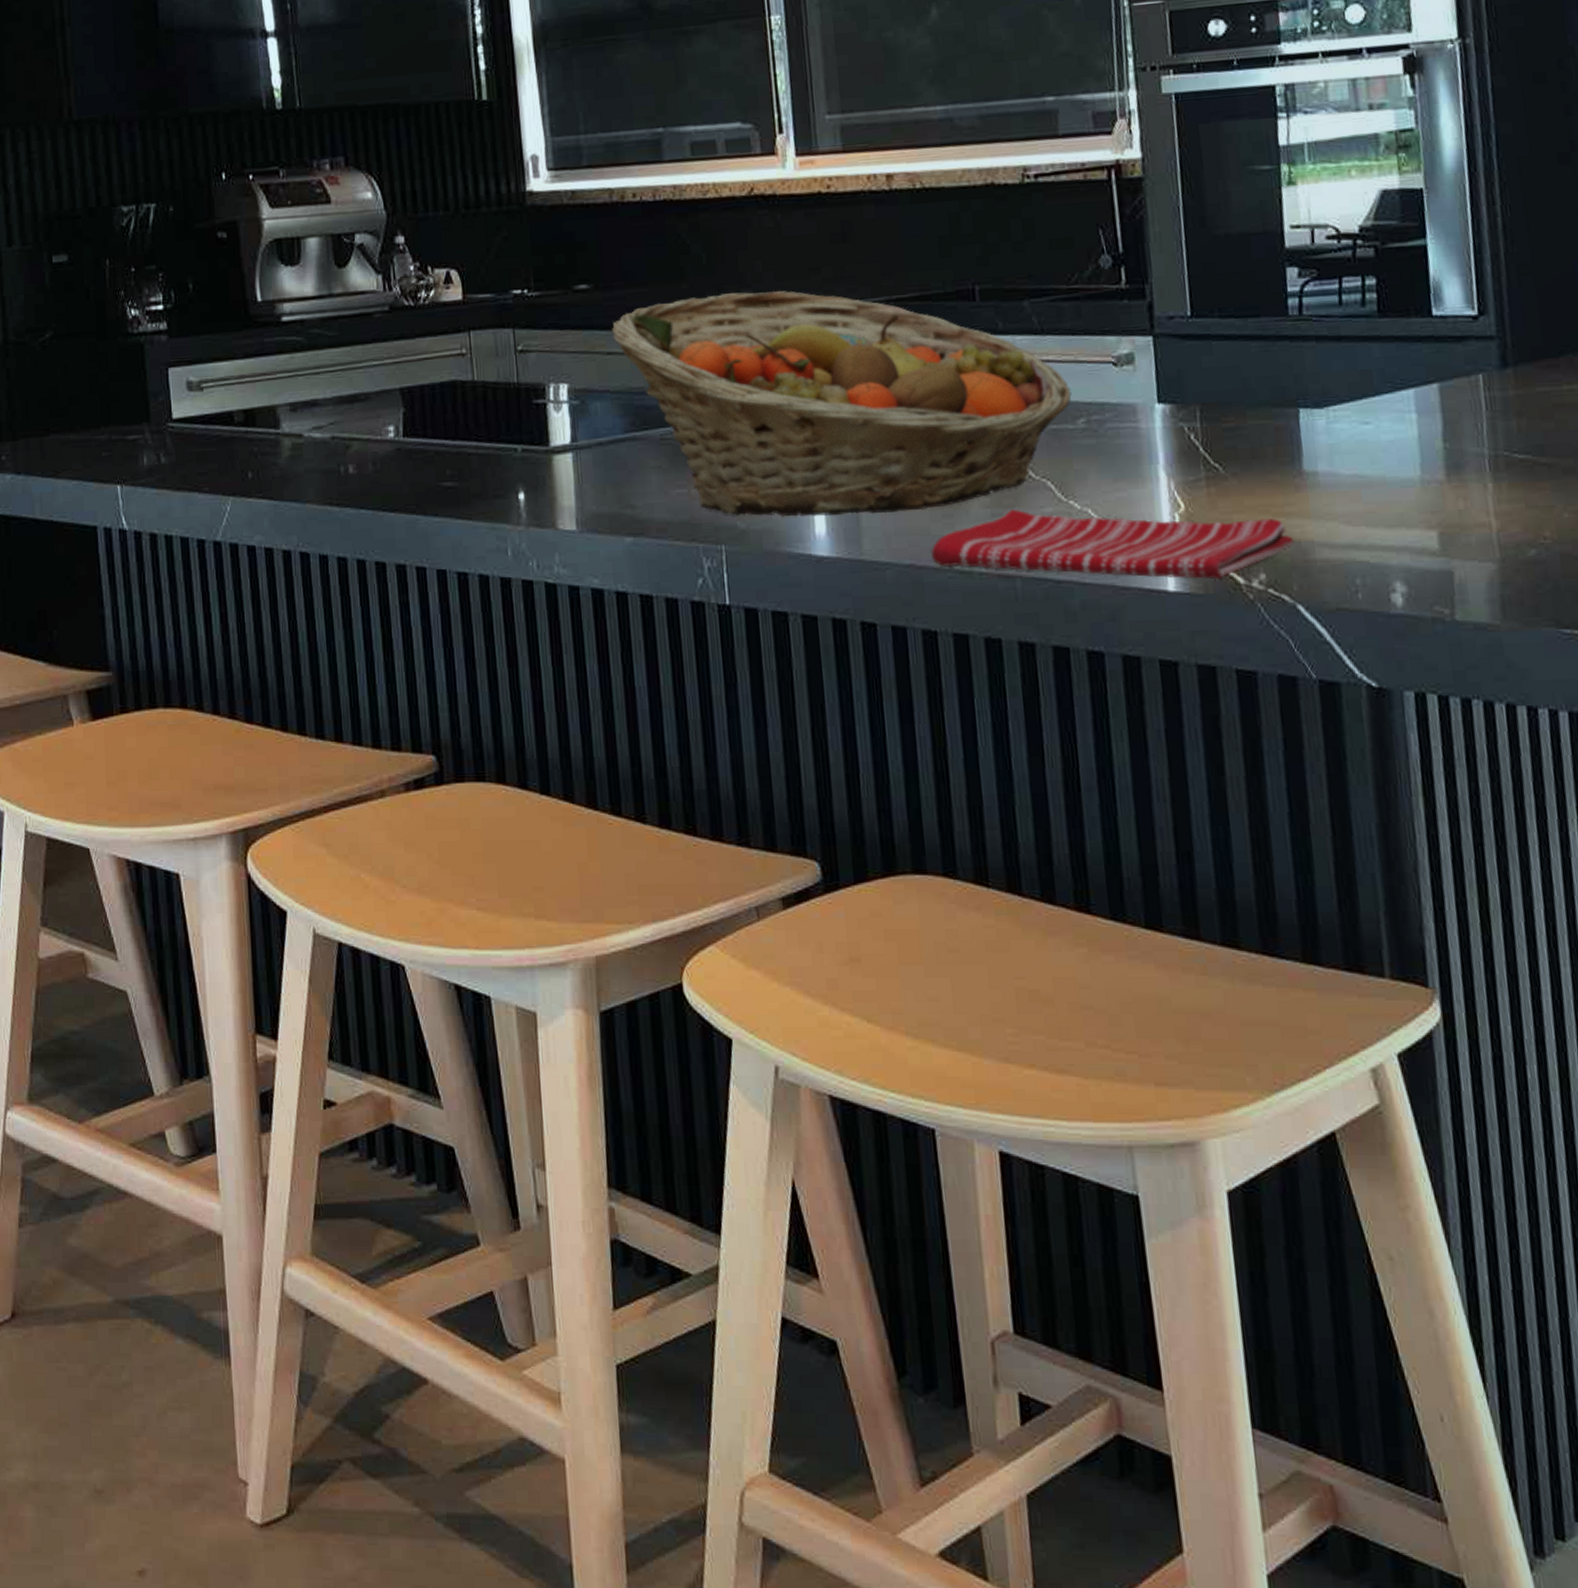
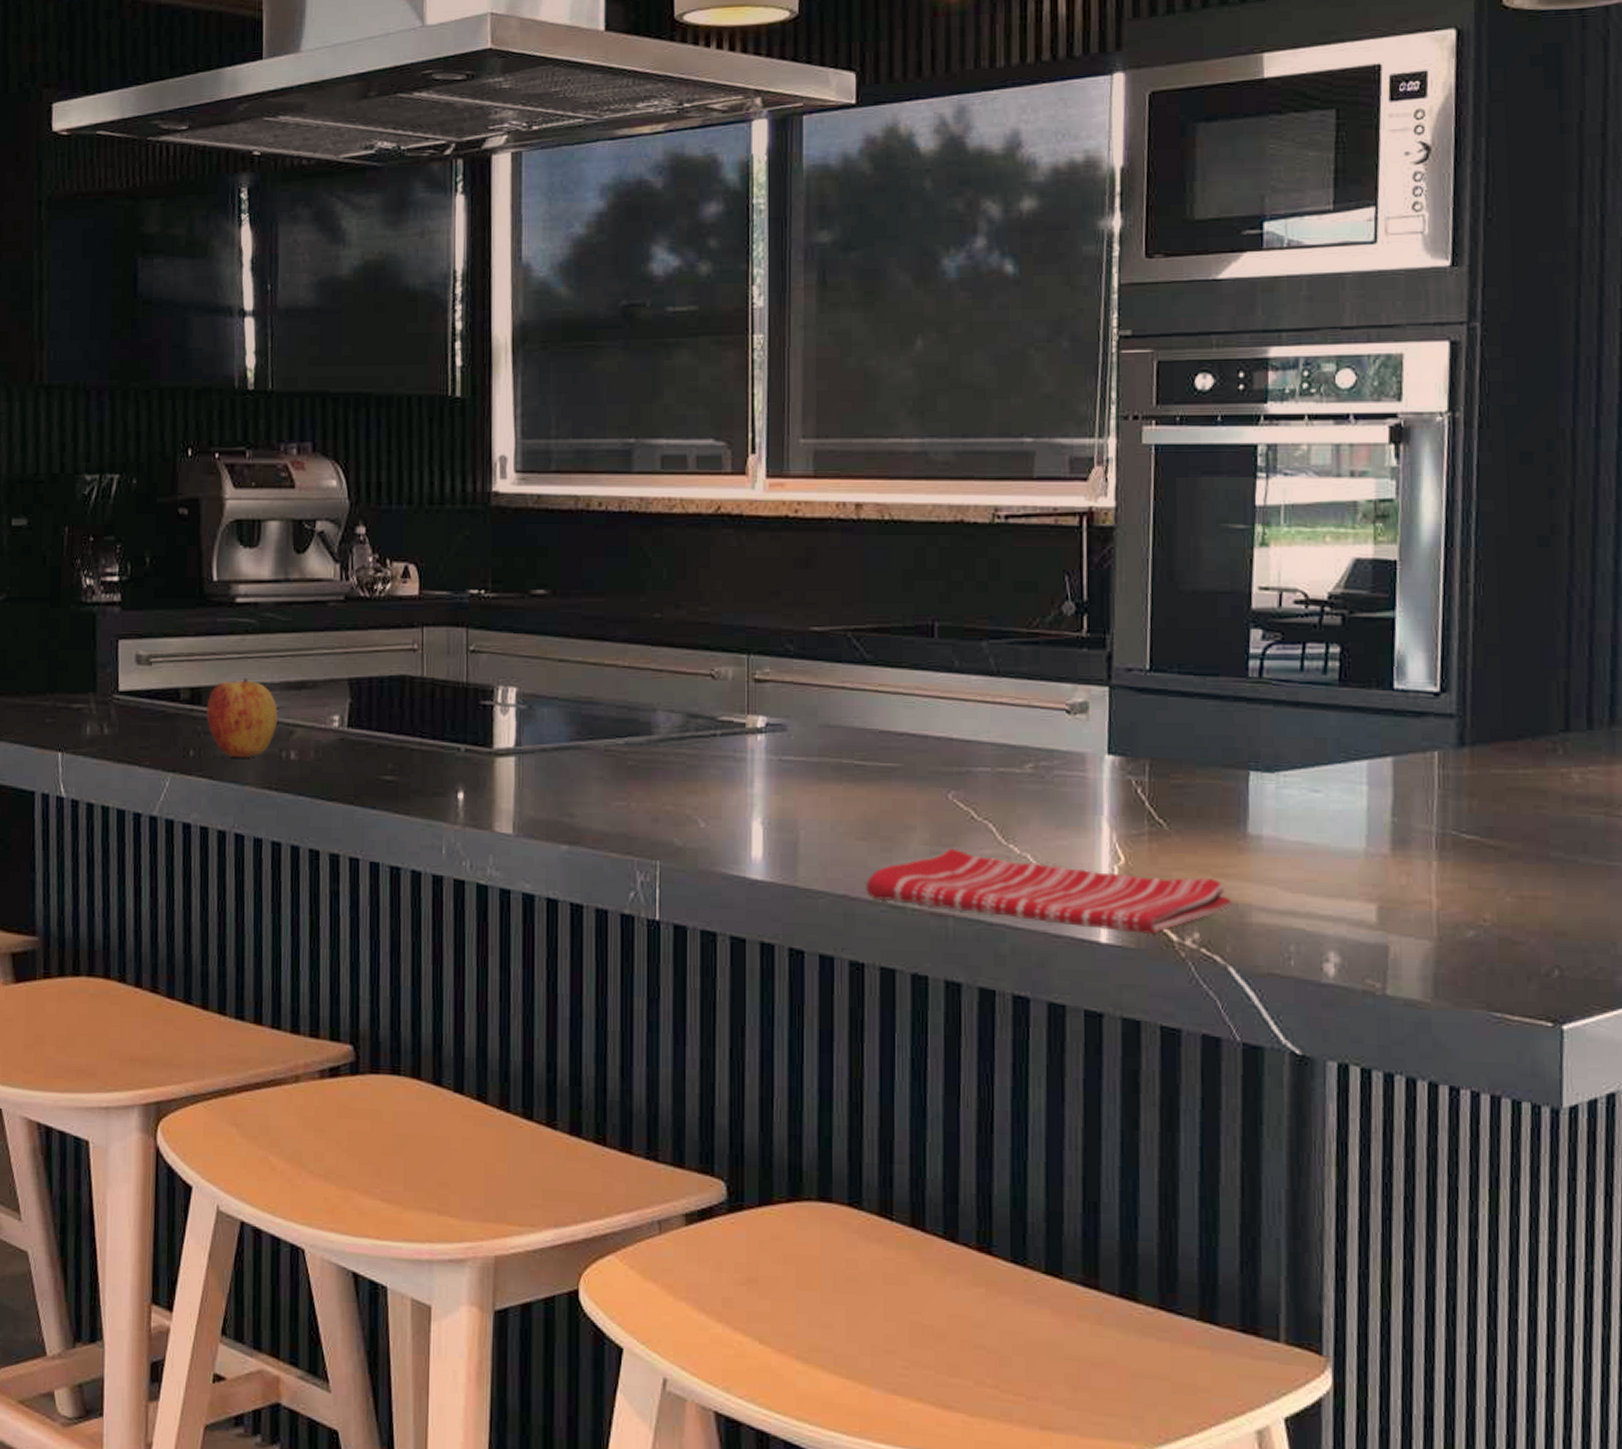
apple: none [261,395,334,476] -> present [206,677,279,758]
fruit basket: present [612,290,1072,517] -> none [566,610,1022,843]

